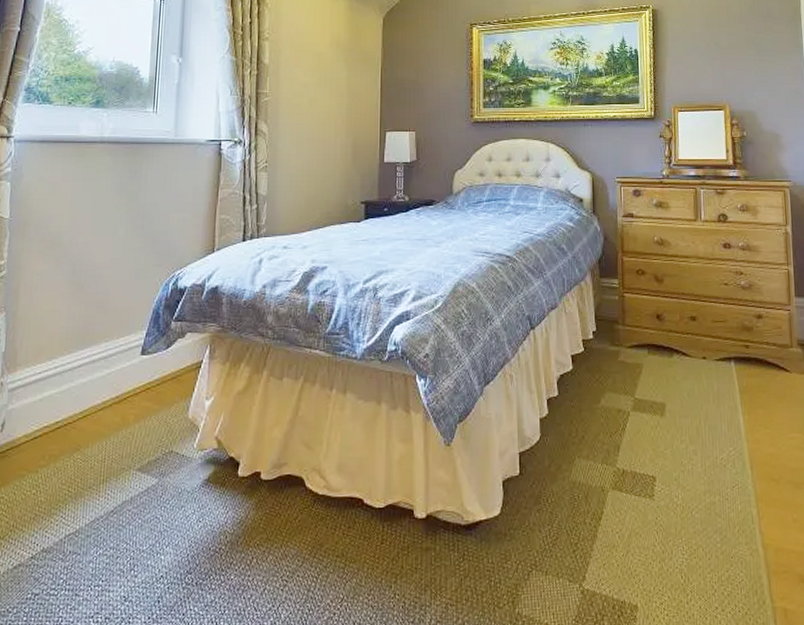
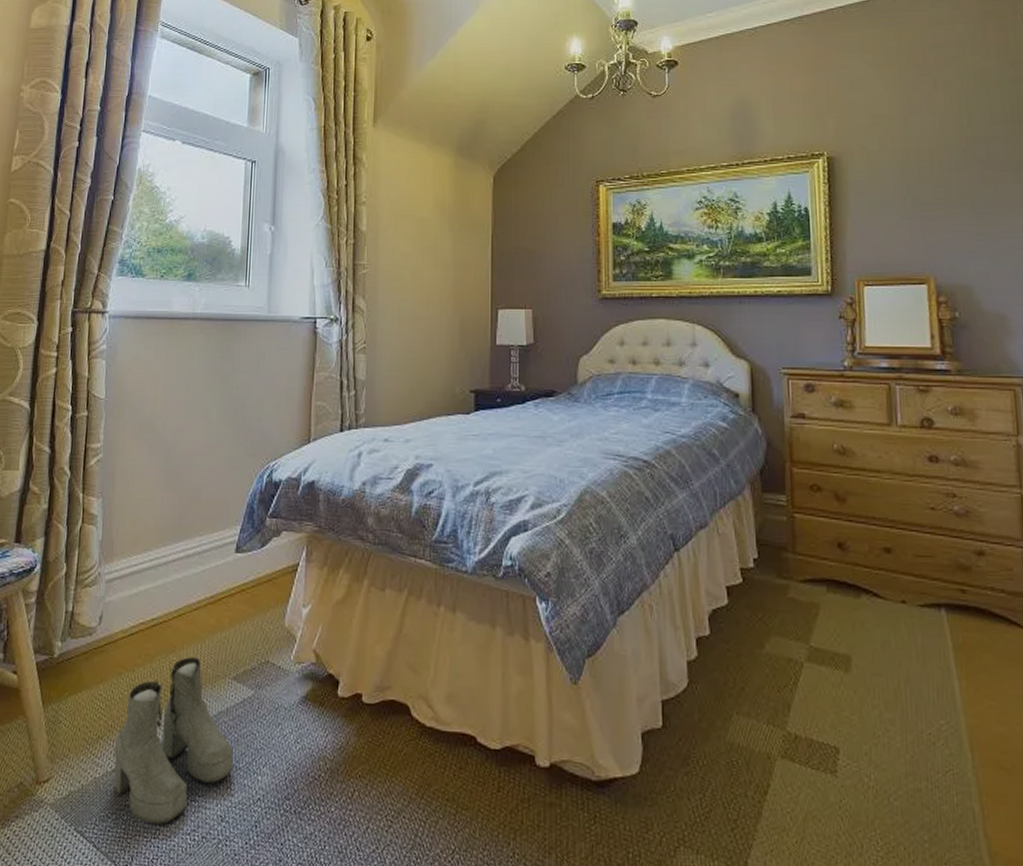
boots: none [15,454,137,613] -> present [113,657,233,825]

